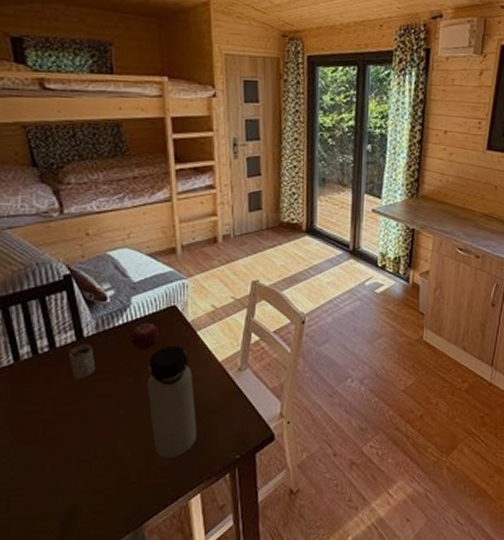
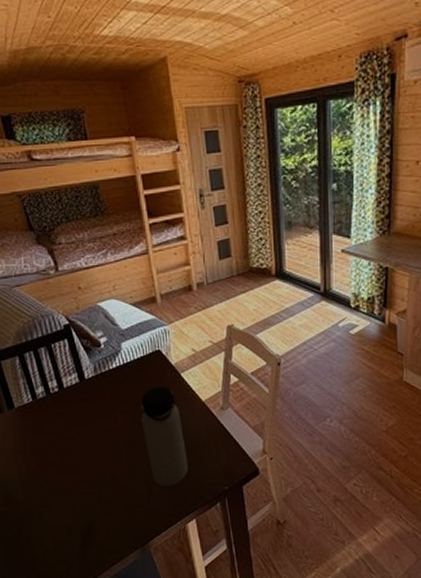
mug: present [68,344,96,380] -> none [73,385,98,416]
fruit: present [131,322,160,349] -> none [124,365,149,390]

